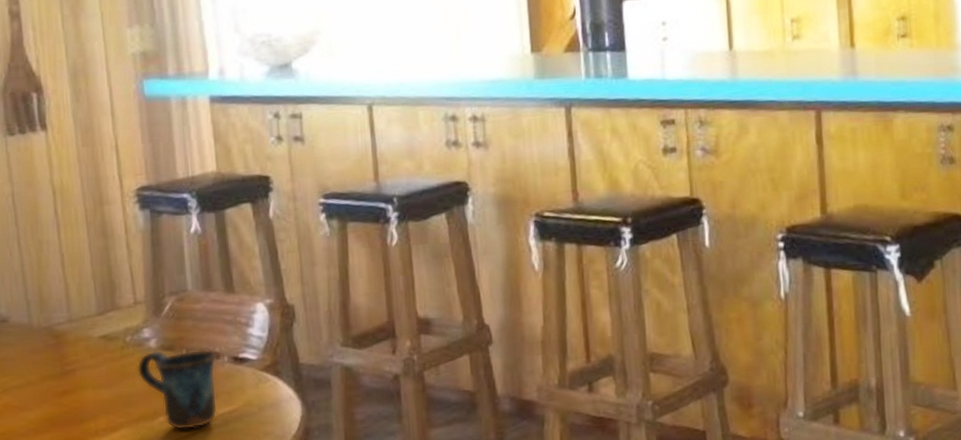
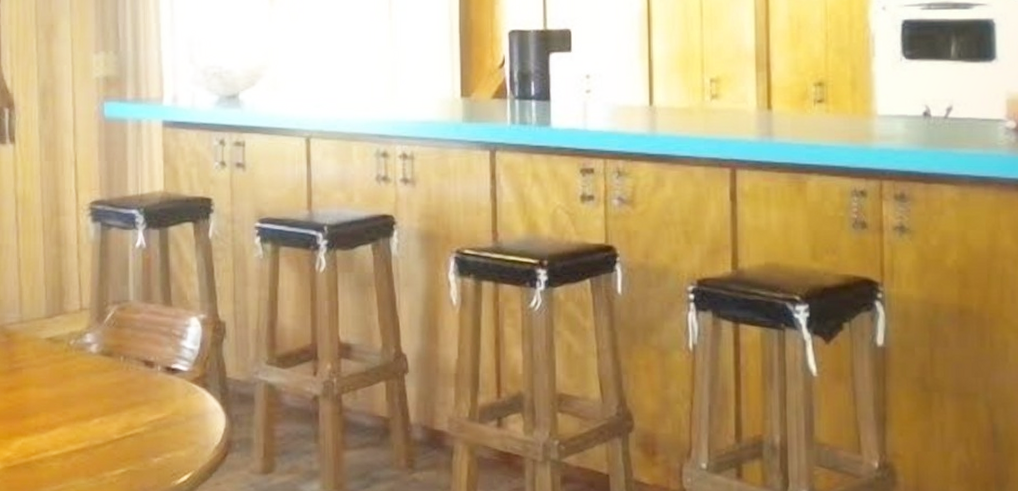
mug: present [137,350,218,431] -> none [78,355,152,433]

